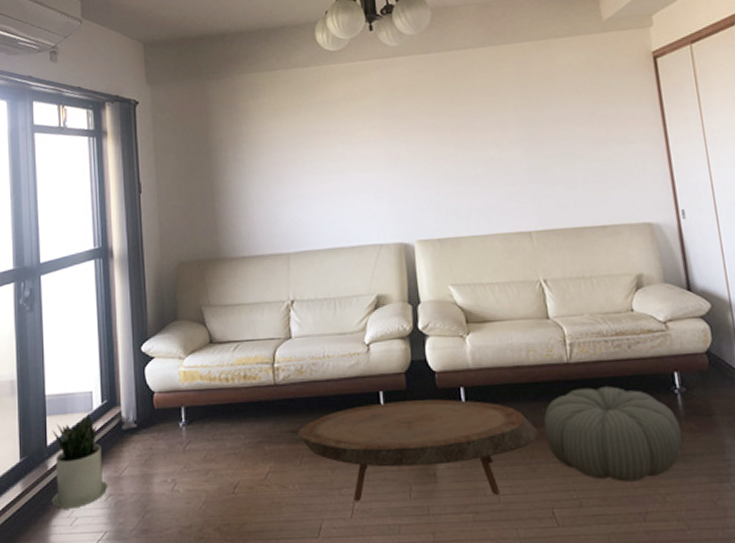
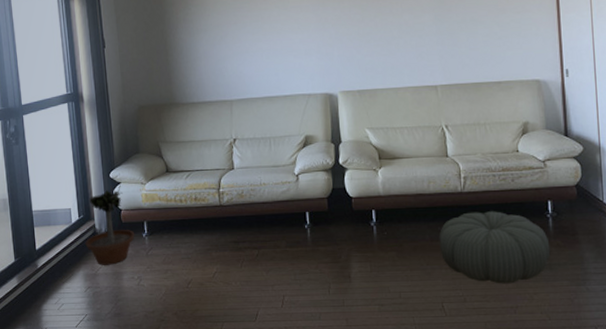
planter: present [52,414,108,509] -> none [39,226,87,297]
potted tree: none [108,355,170,465] -> present [85,181,135,265]
coffee table: present [297,399,539,502] -> none [239,219,434,296]

